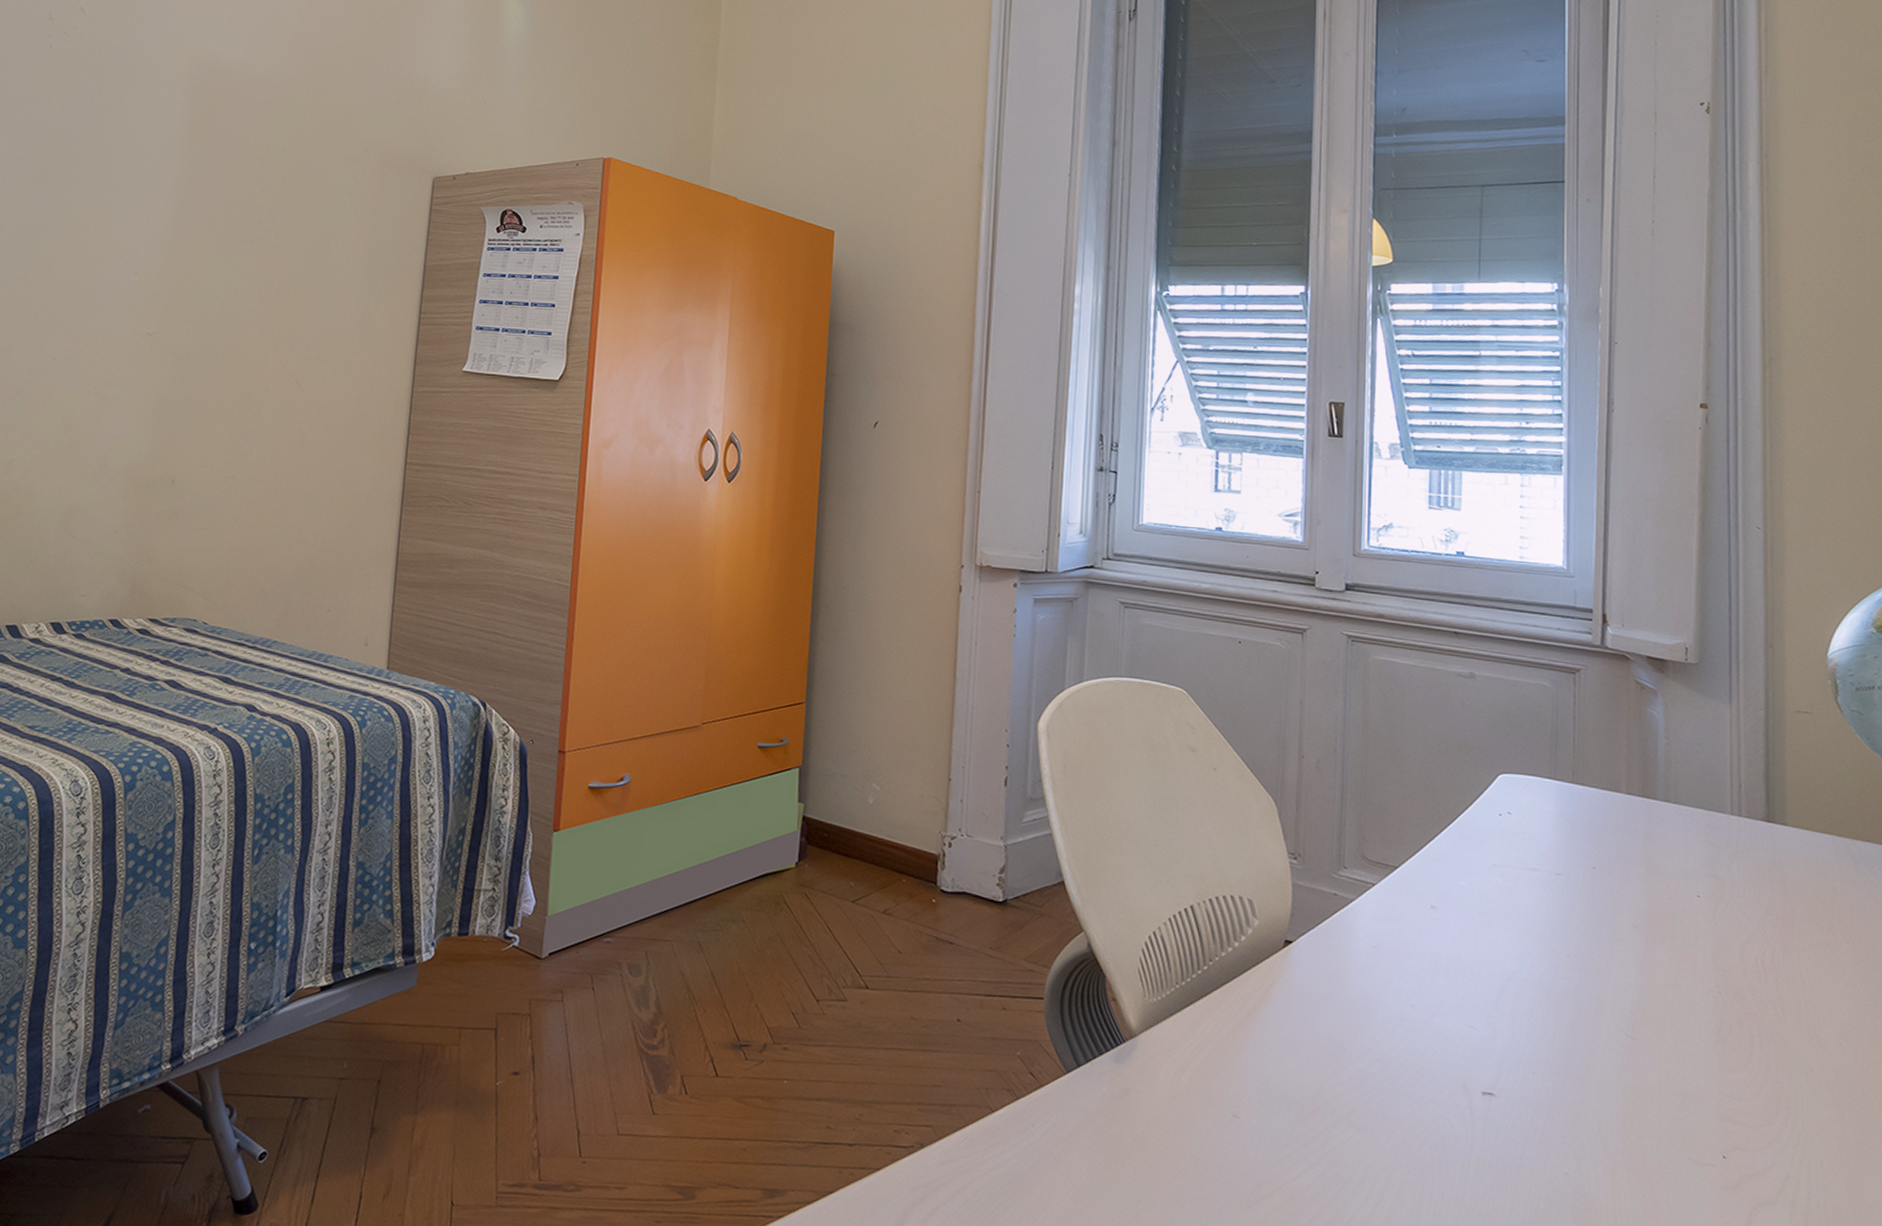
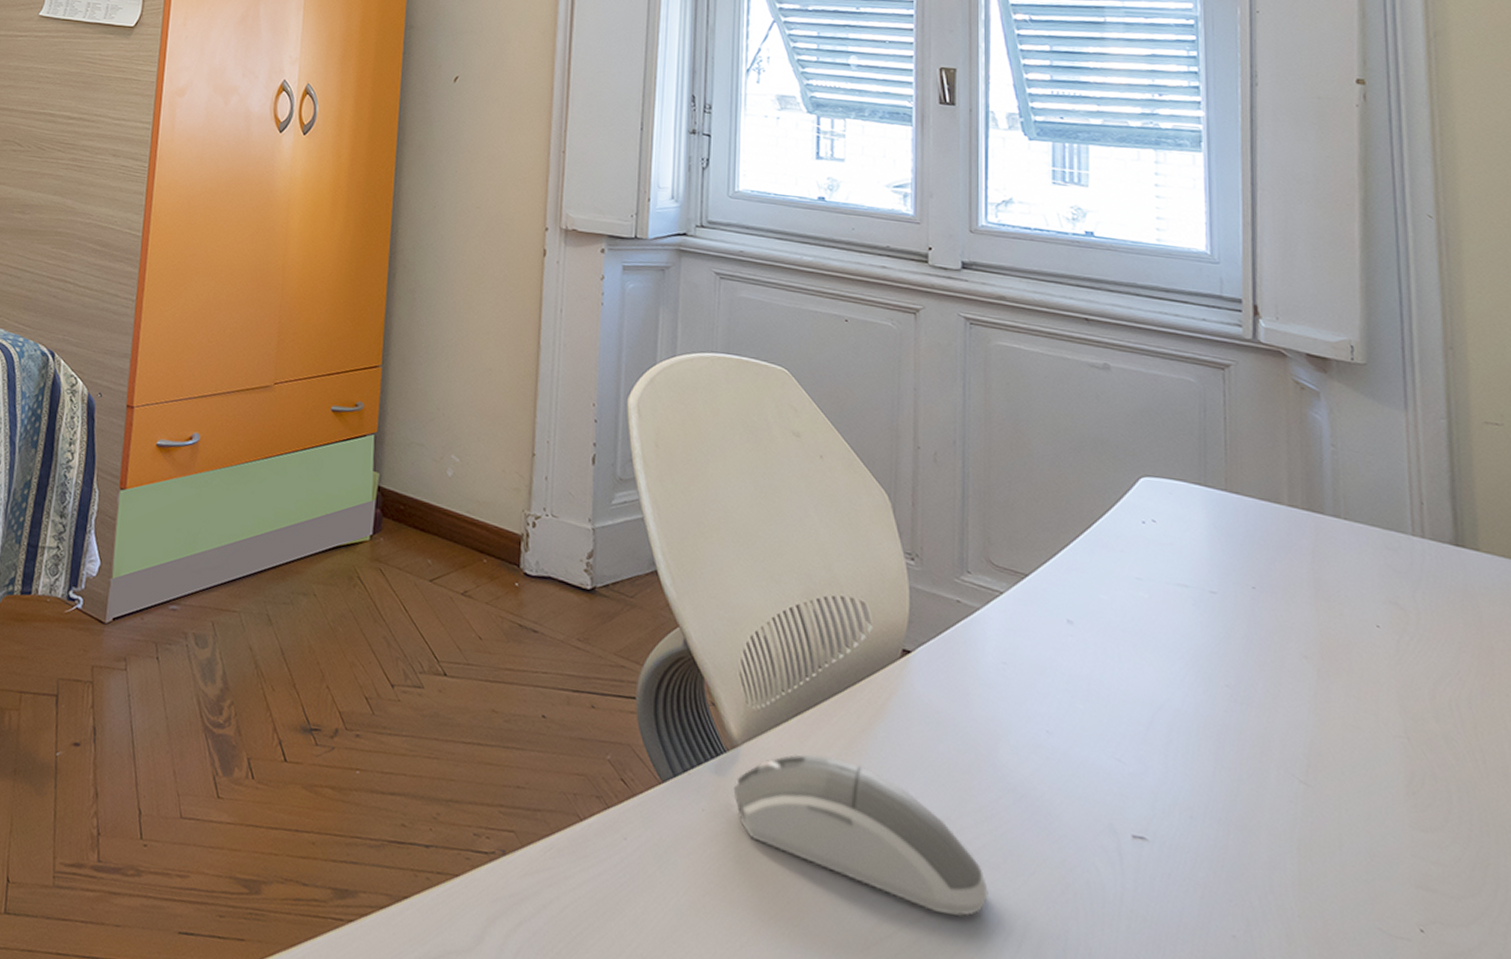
computer mouse: none [1131,1039,1356,1173] -> present [733,753,988,916]

